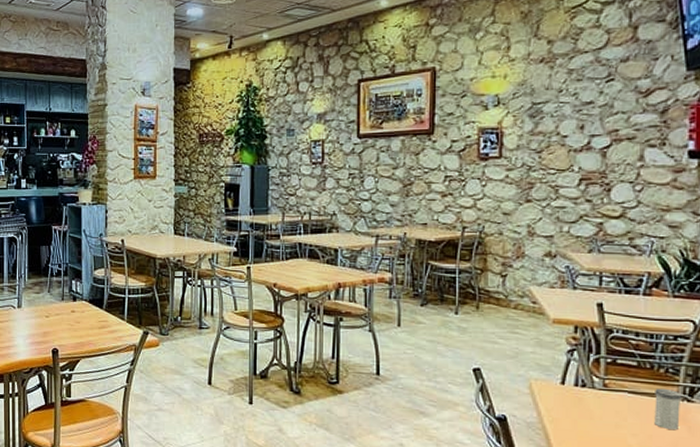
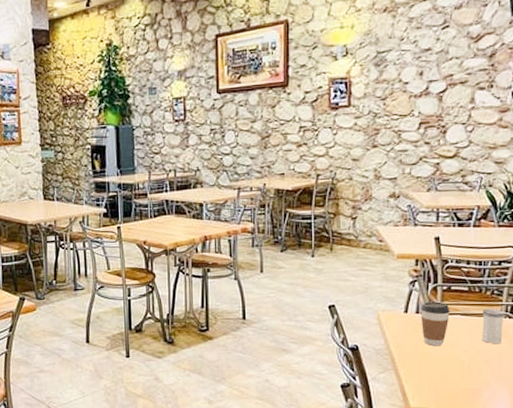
coffee cup: none [580,374,615,426] -> present [420,302,450,347]

